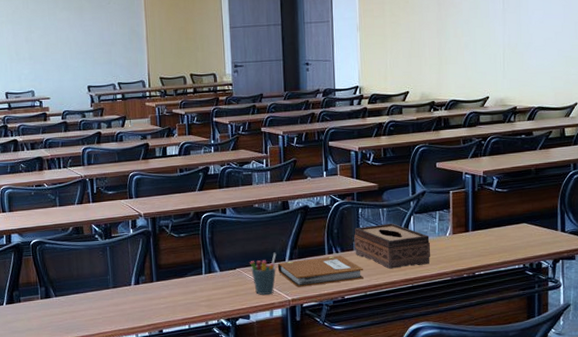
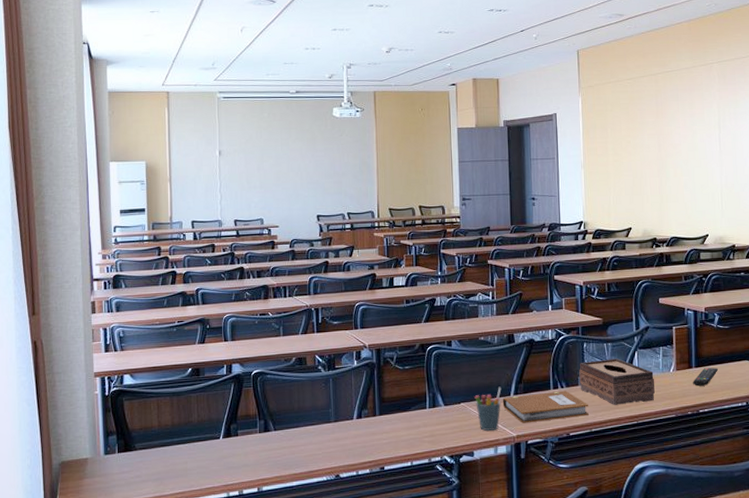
remote control: none [469,231,495,249] -> present [693,368,718,386]

